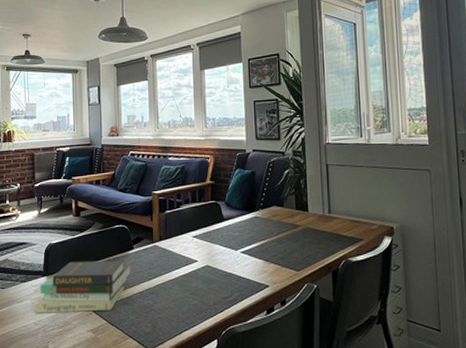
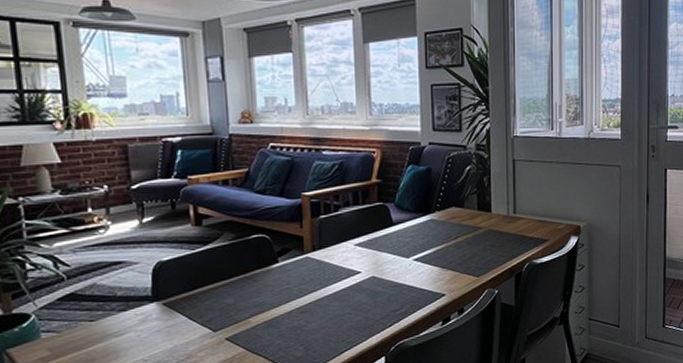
books: present [35,260,131,313] -> none [142,276,276,348]

